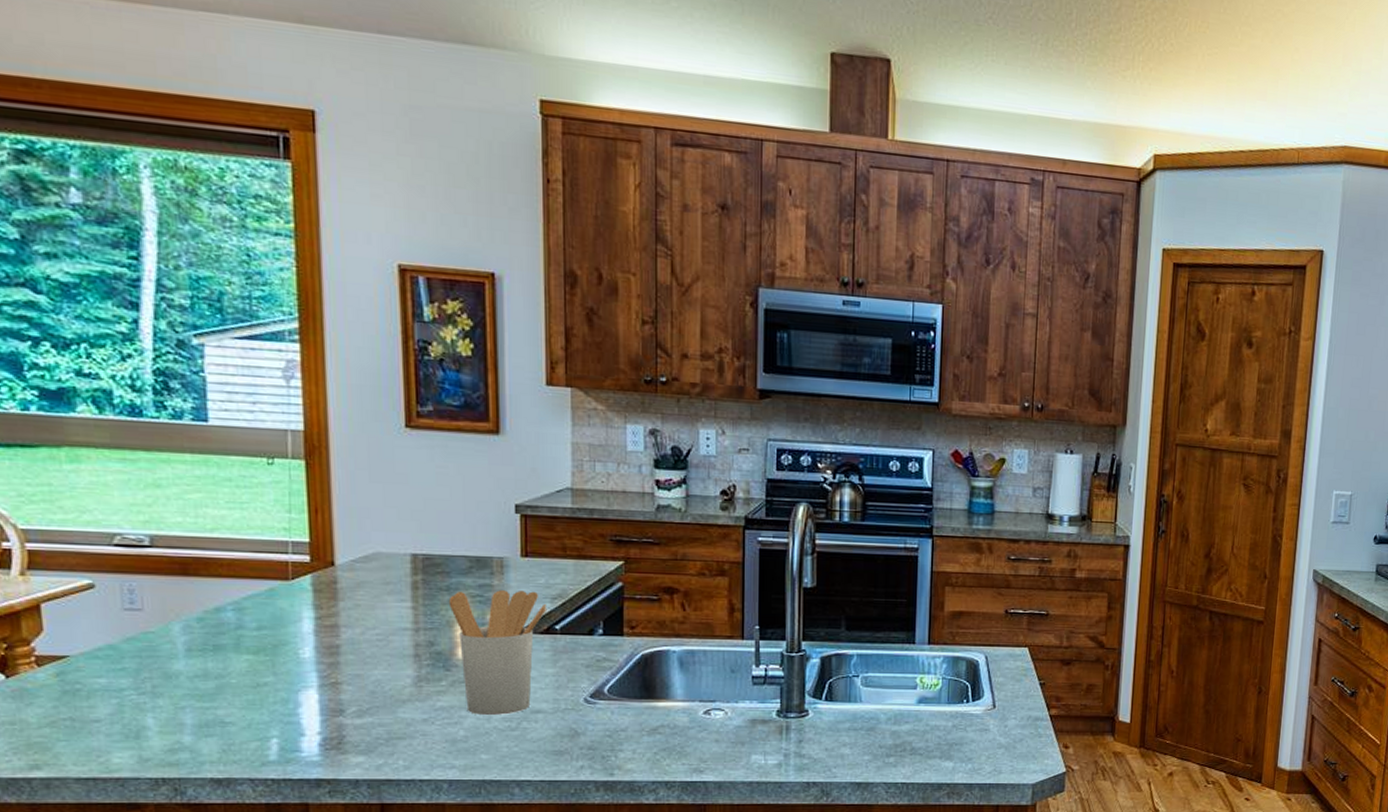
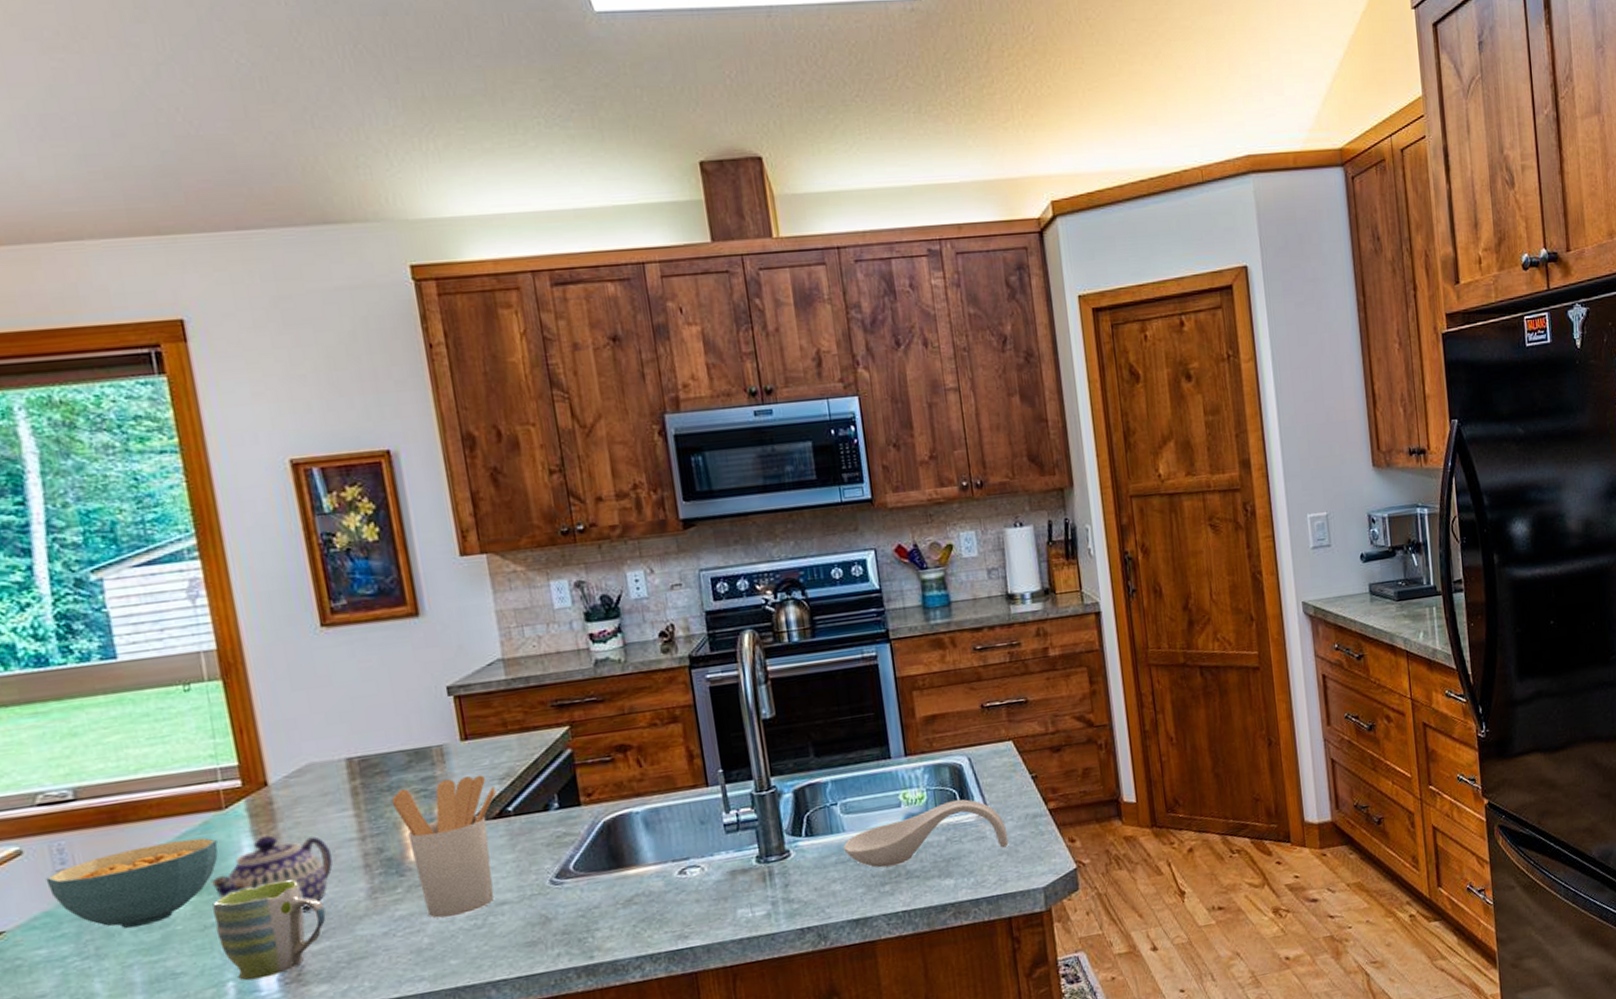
cereal bowl: none [113,600,280,674] -> present [45,837,219,929]
teapot: none [268,612,386,688] -> present [210,835,333,913]
mug: none [268,654,372,741] -> present [212,879,326,981]
spoon rest: none [858,691,1009,742] -> present [843,799,1009,868]

